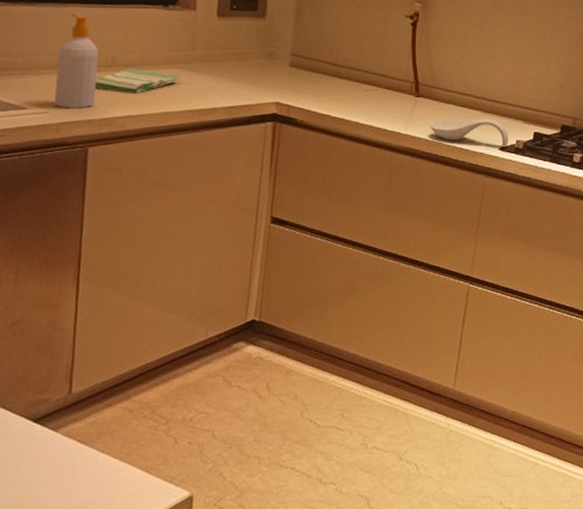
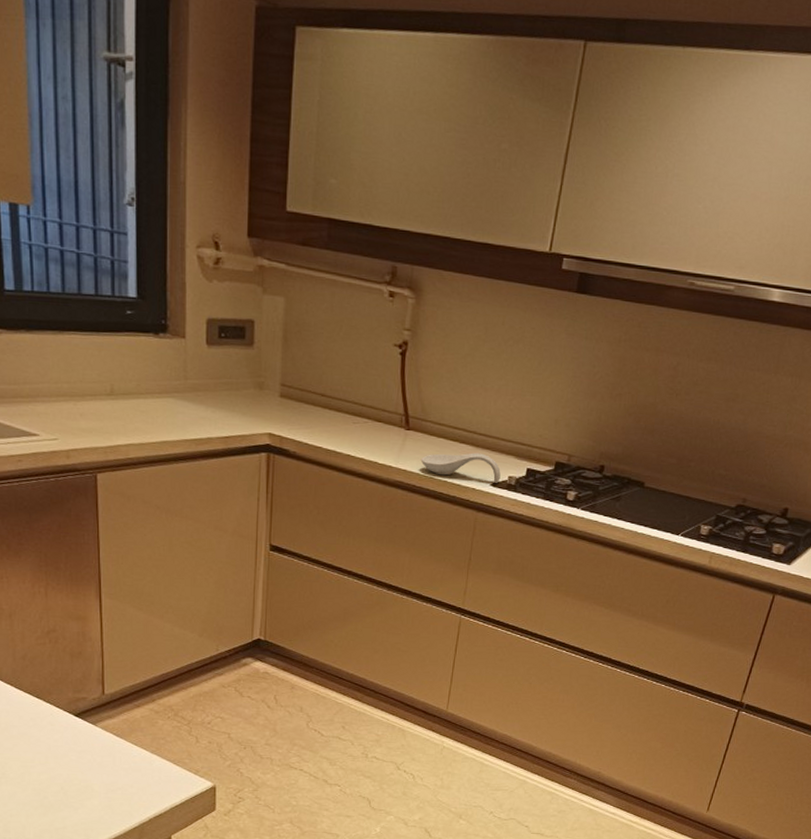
soap bottle: present [54,13,99,109] -> none [61,341,99,436]
dish towel: present [94,67,180,94] -> none [97,396,176,423]

